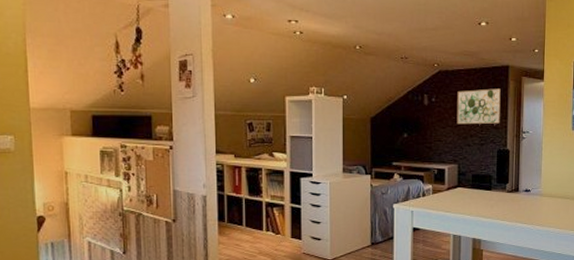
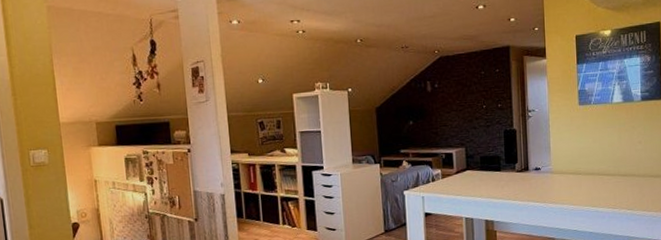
wall art: present [457,88,502,125] -> none [459,69,506,108]

